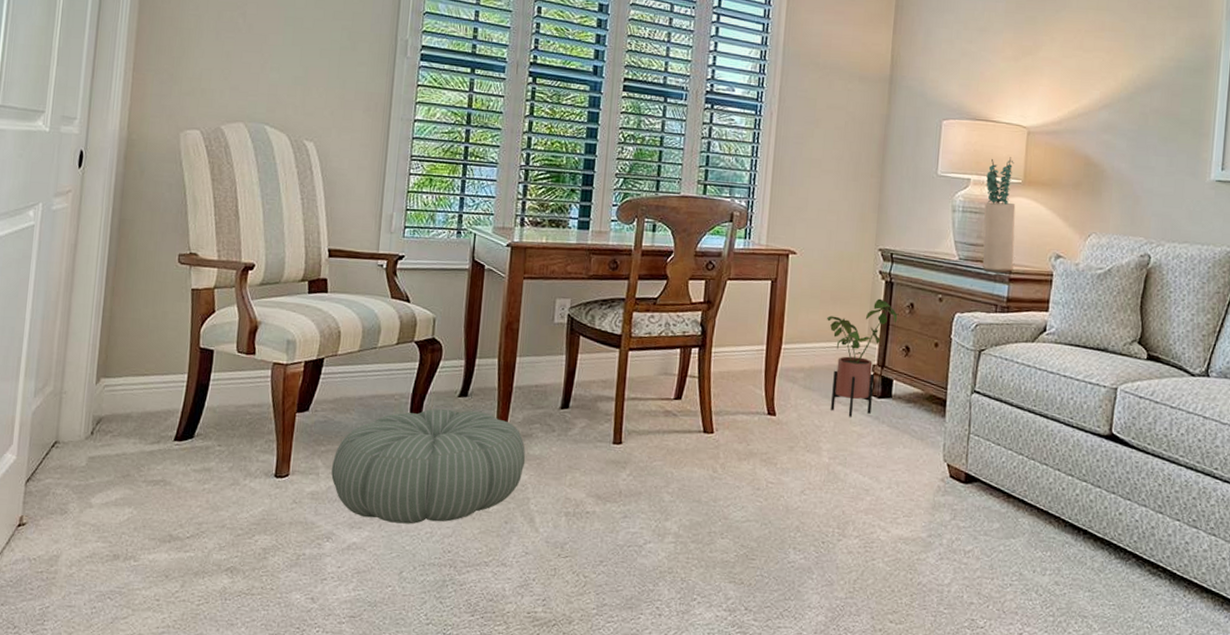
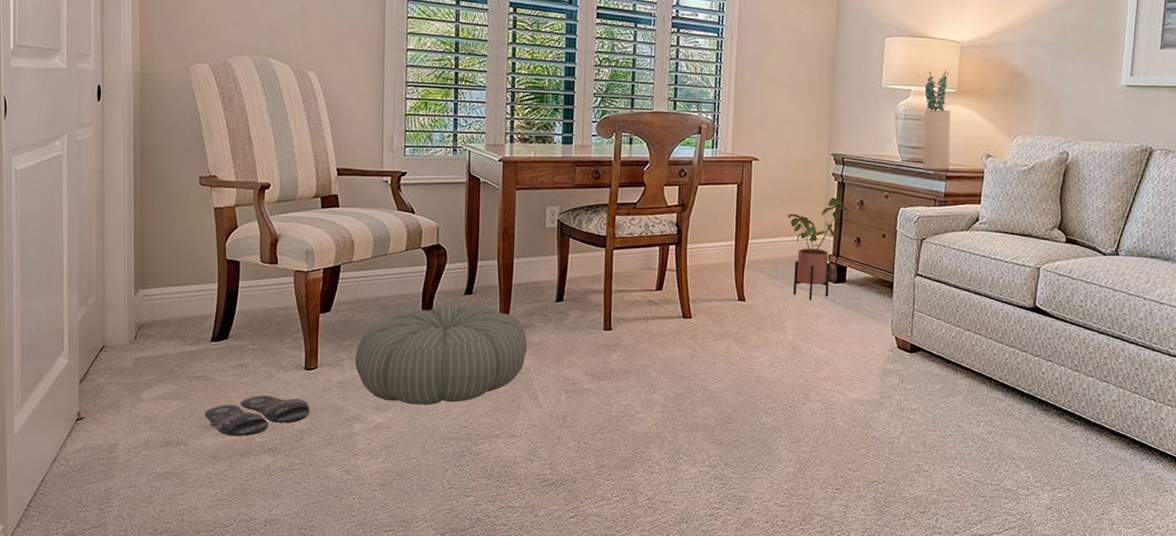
slippers: none [159,505,277,552] -> present [204,395,310,436]

